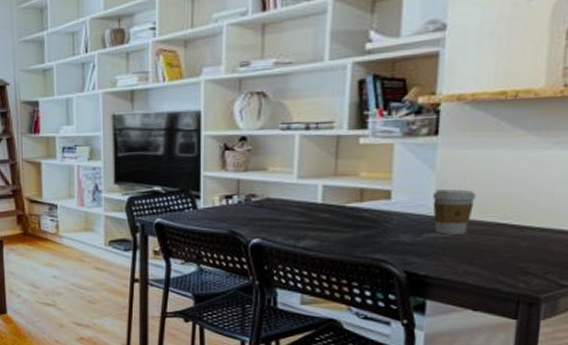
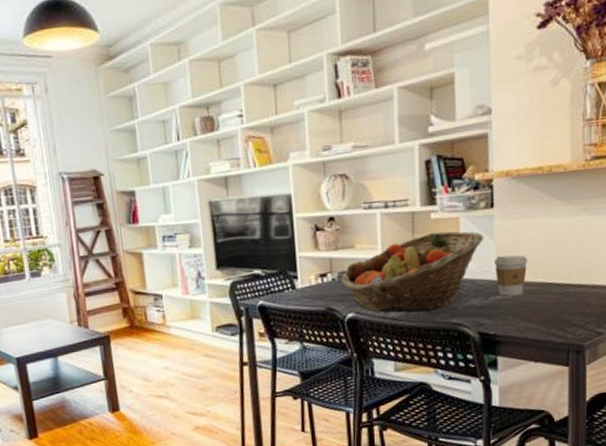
fruit basket: none [248,158,423,244] -> present [341,231,484,313]

